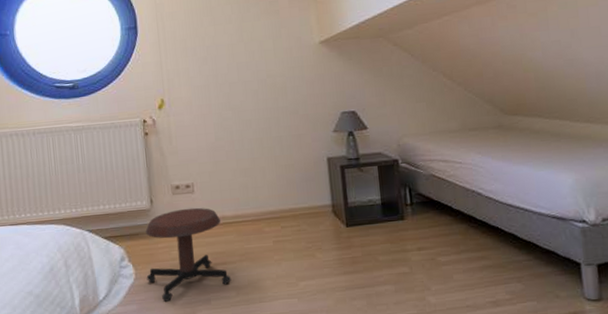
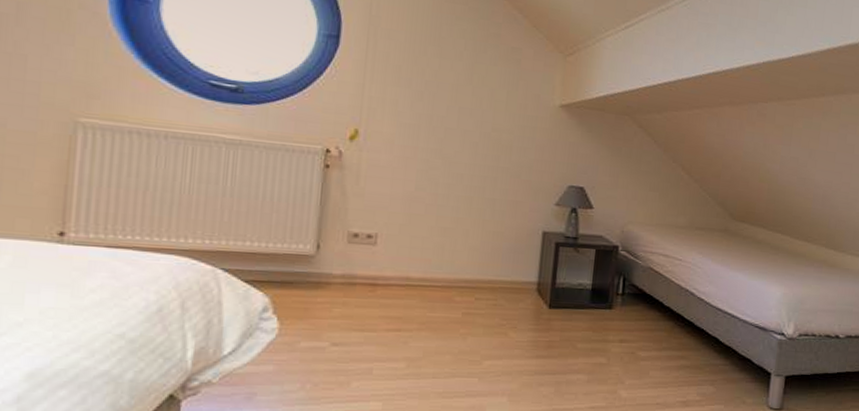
stool: present [145,207,232,302] -> none [293,261,404,366]

